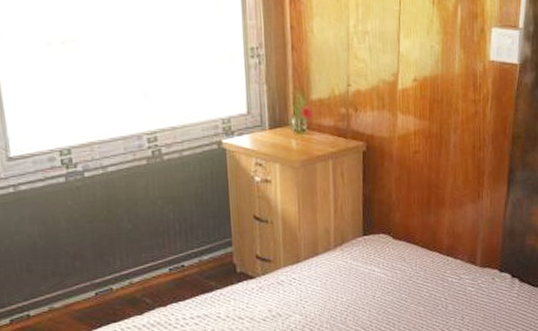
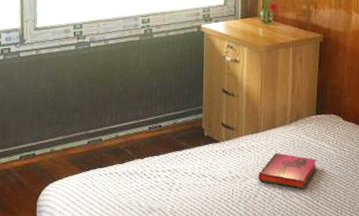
hardback book: none [302,282,367,320] -> present [258,152,317,188]

